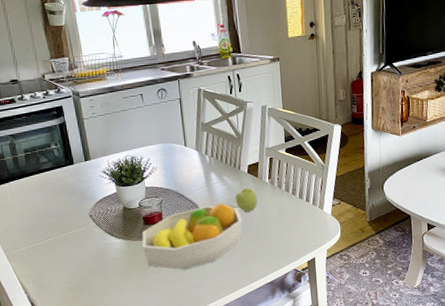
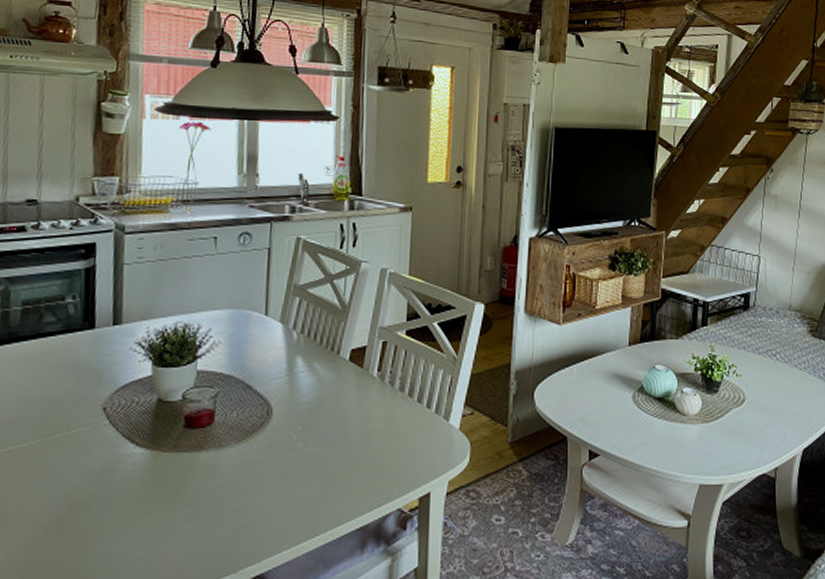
fruit bowl: present [142,202,243,270] -> none [174,401,332,502]
apple: present [235,187,258,212] -> none [326,381,358,417]

